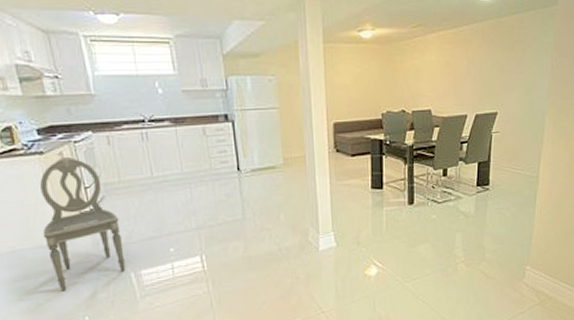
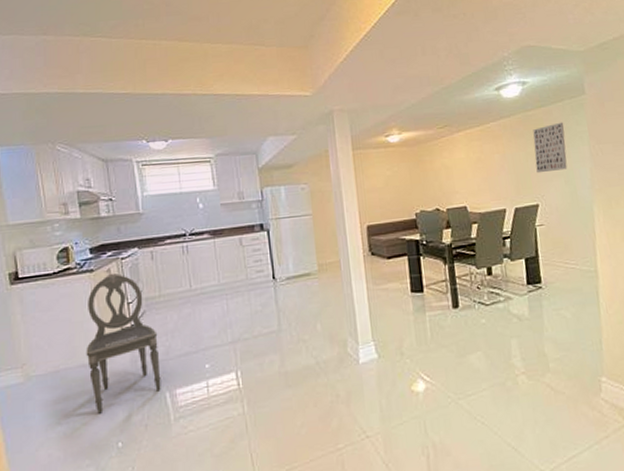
wall art: none [500,31,533,82] -> present [533,122,568,174]

